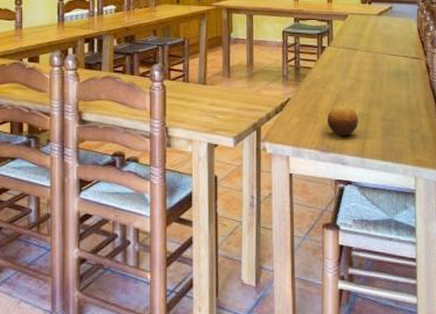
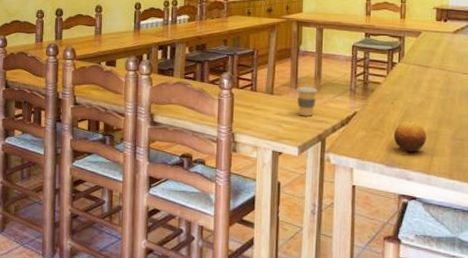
coffee cup: none [228,75,251,106] -> present [296,86,318,117]

